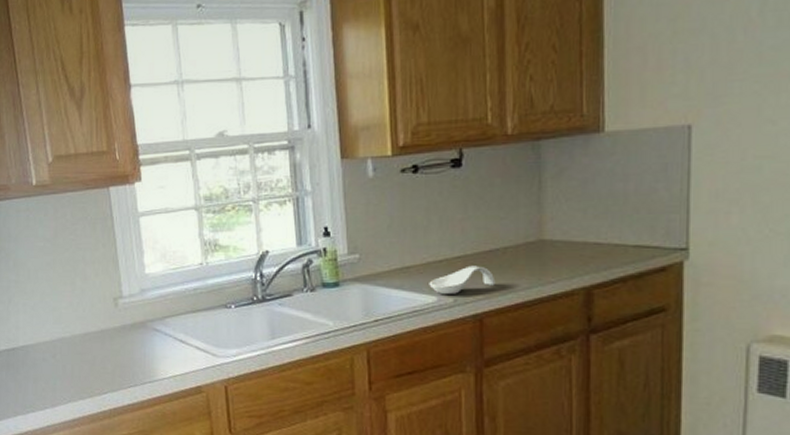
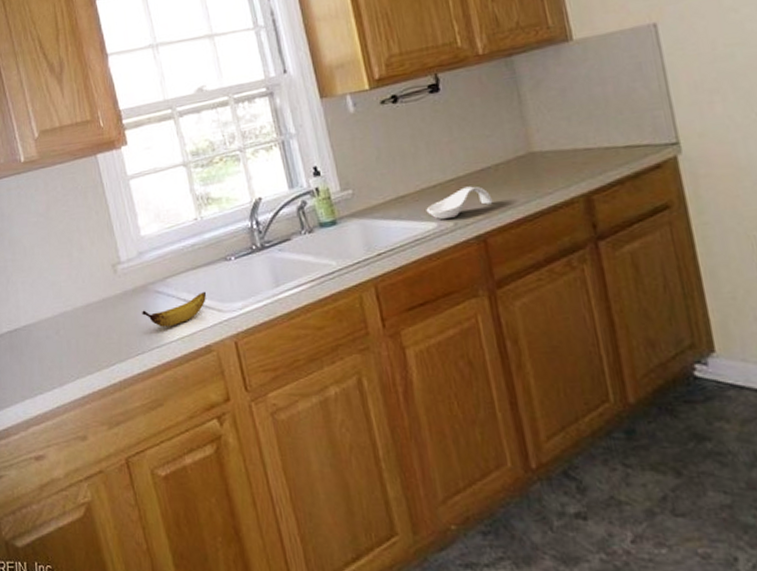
banana: none [138,335,202,364] -> present [142,292,206,327]

